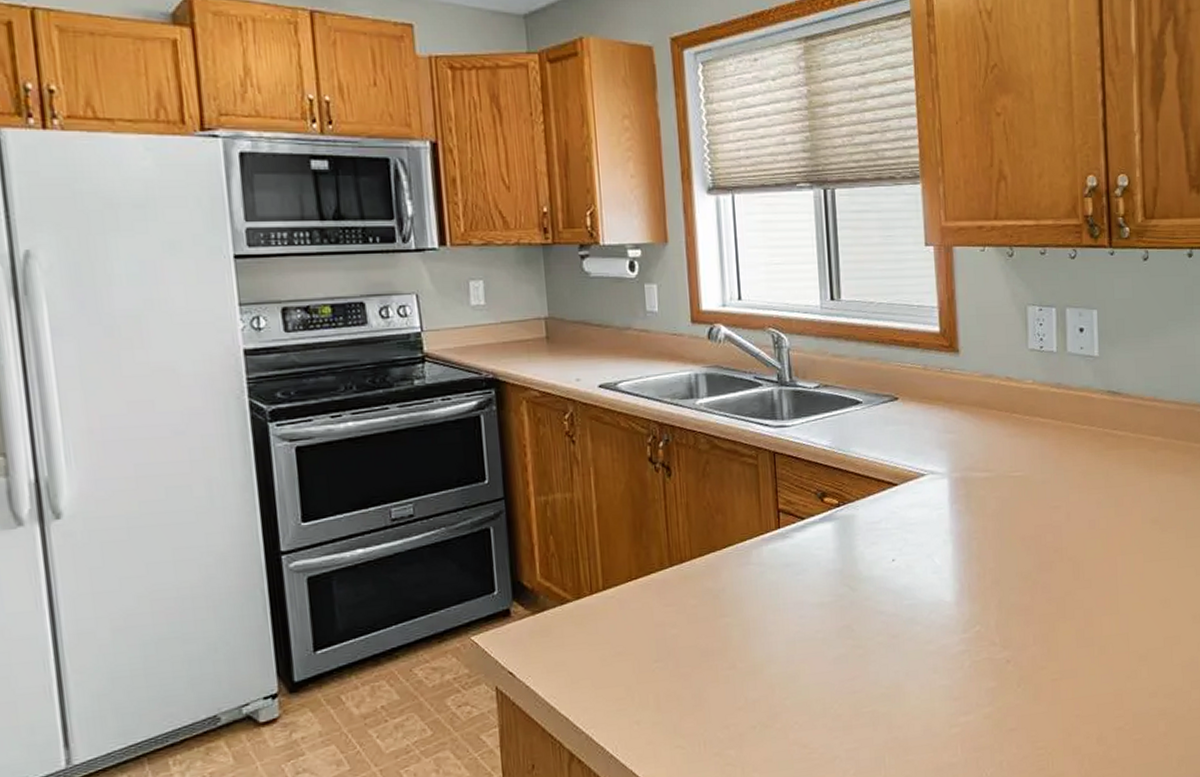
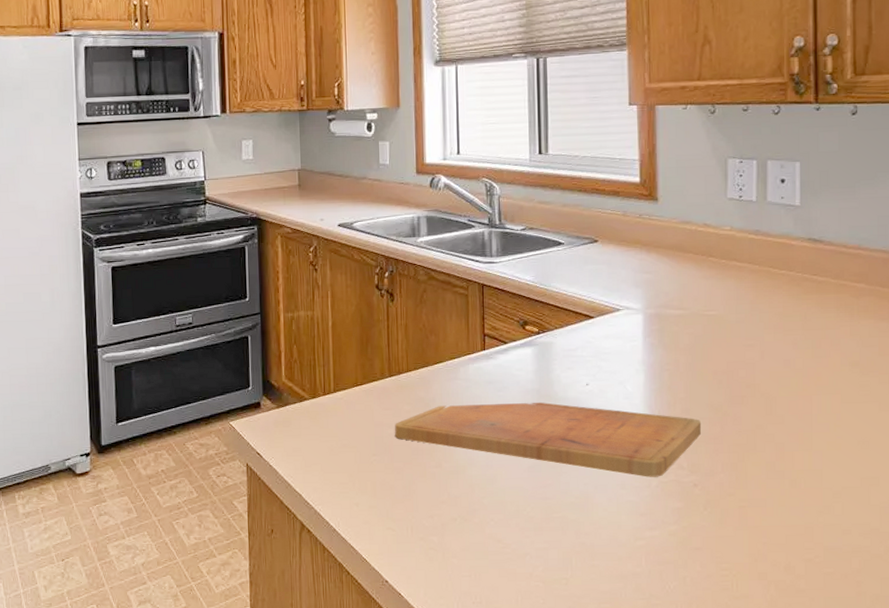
cutting board: none [679,583,1012,658] -> present [395,402,702,477]

